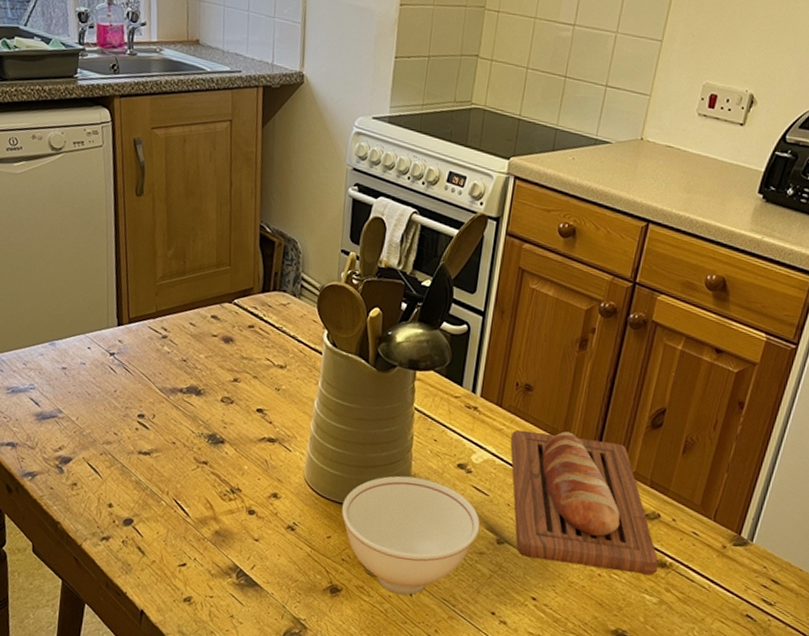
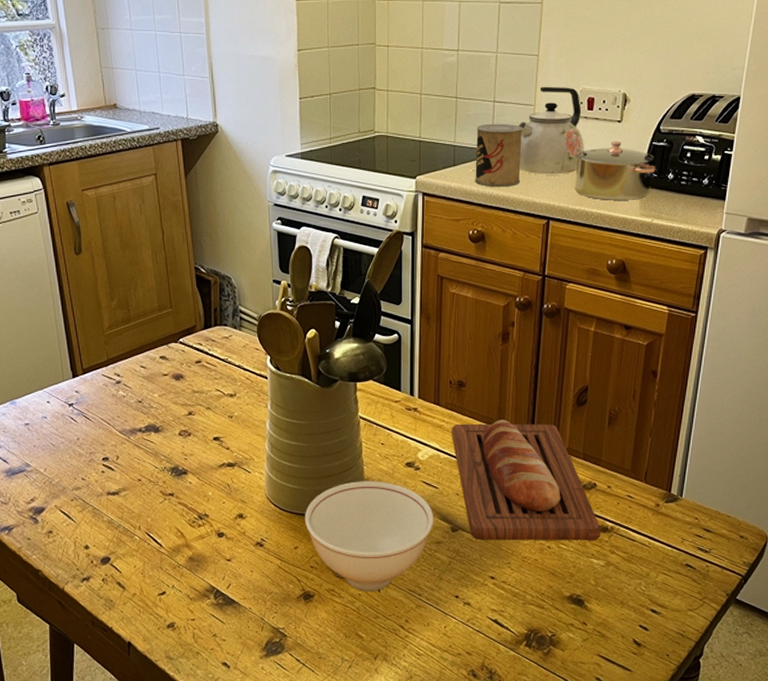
tin can: none [573,109,634,181] -> present [475,123,523,187]
kettle: none [624,75,702,176] -> present [518,86,585,175]
cooking pot: none [681,144,778,213] -> present [574,140,658,200]

